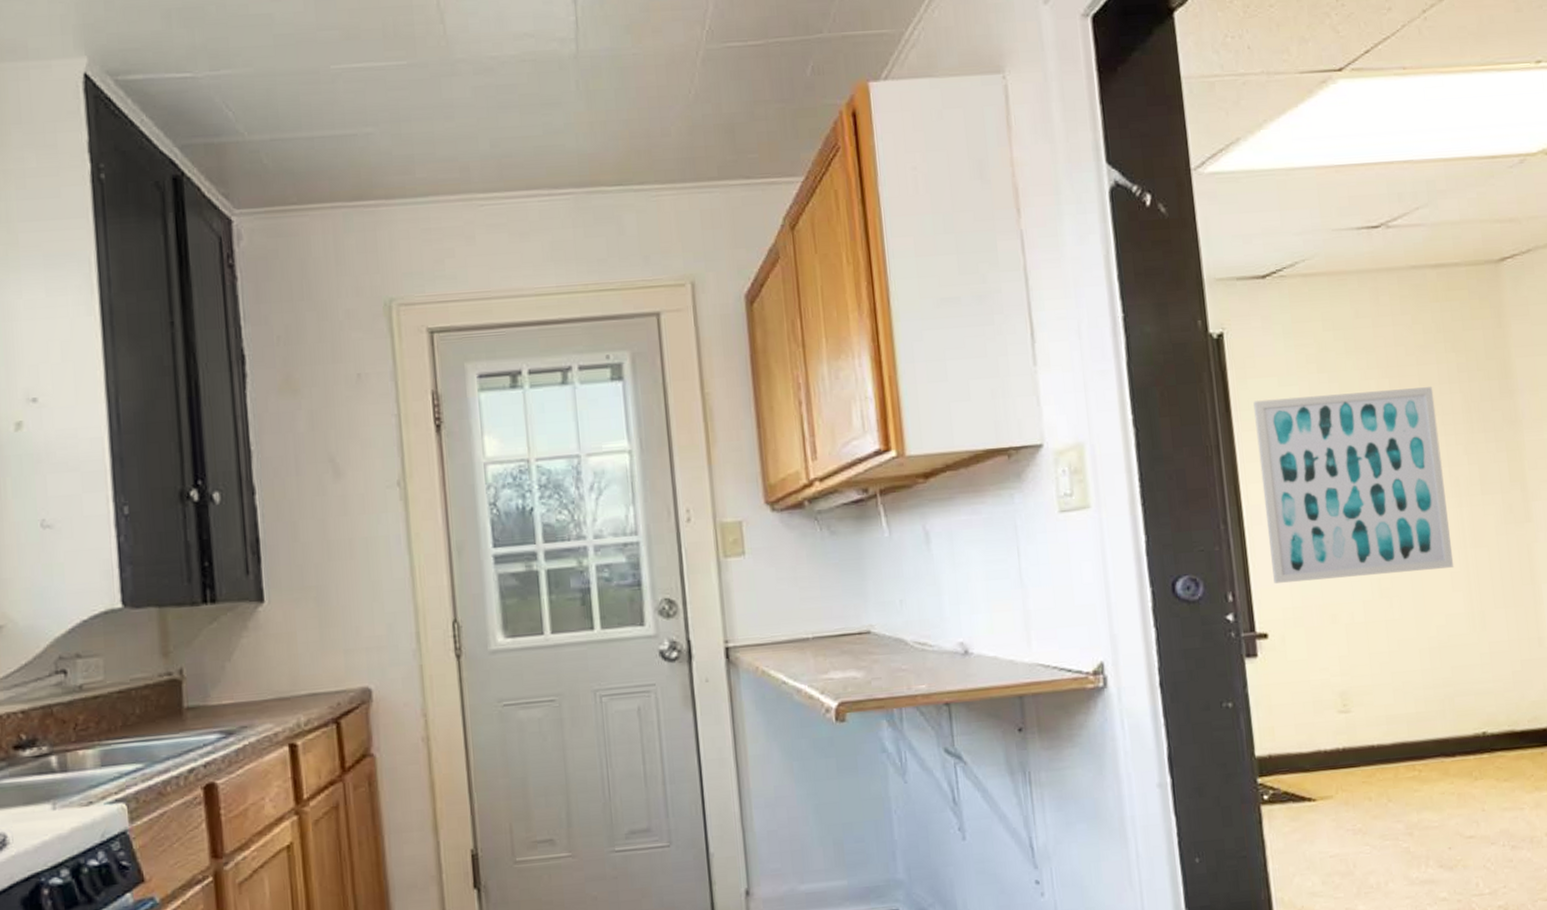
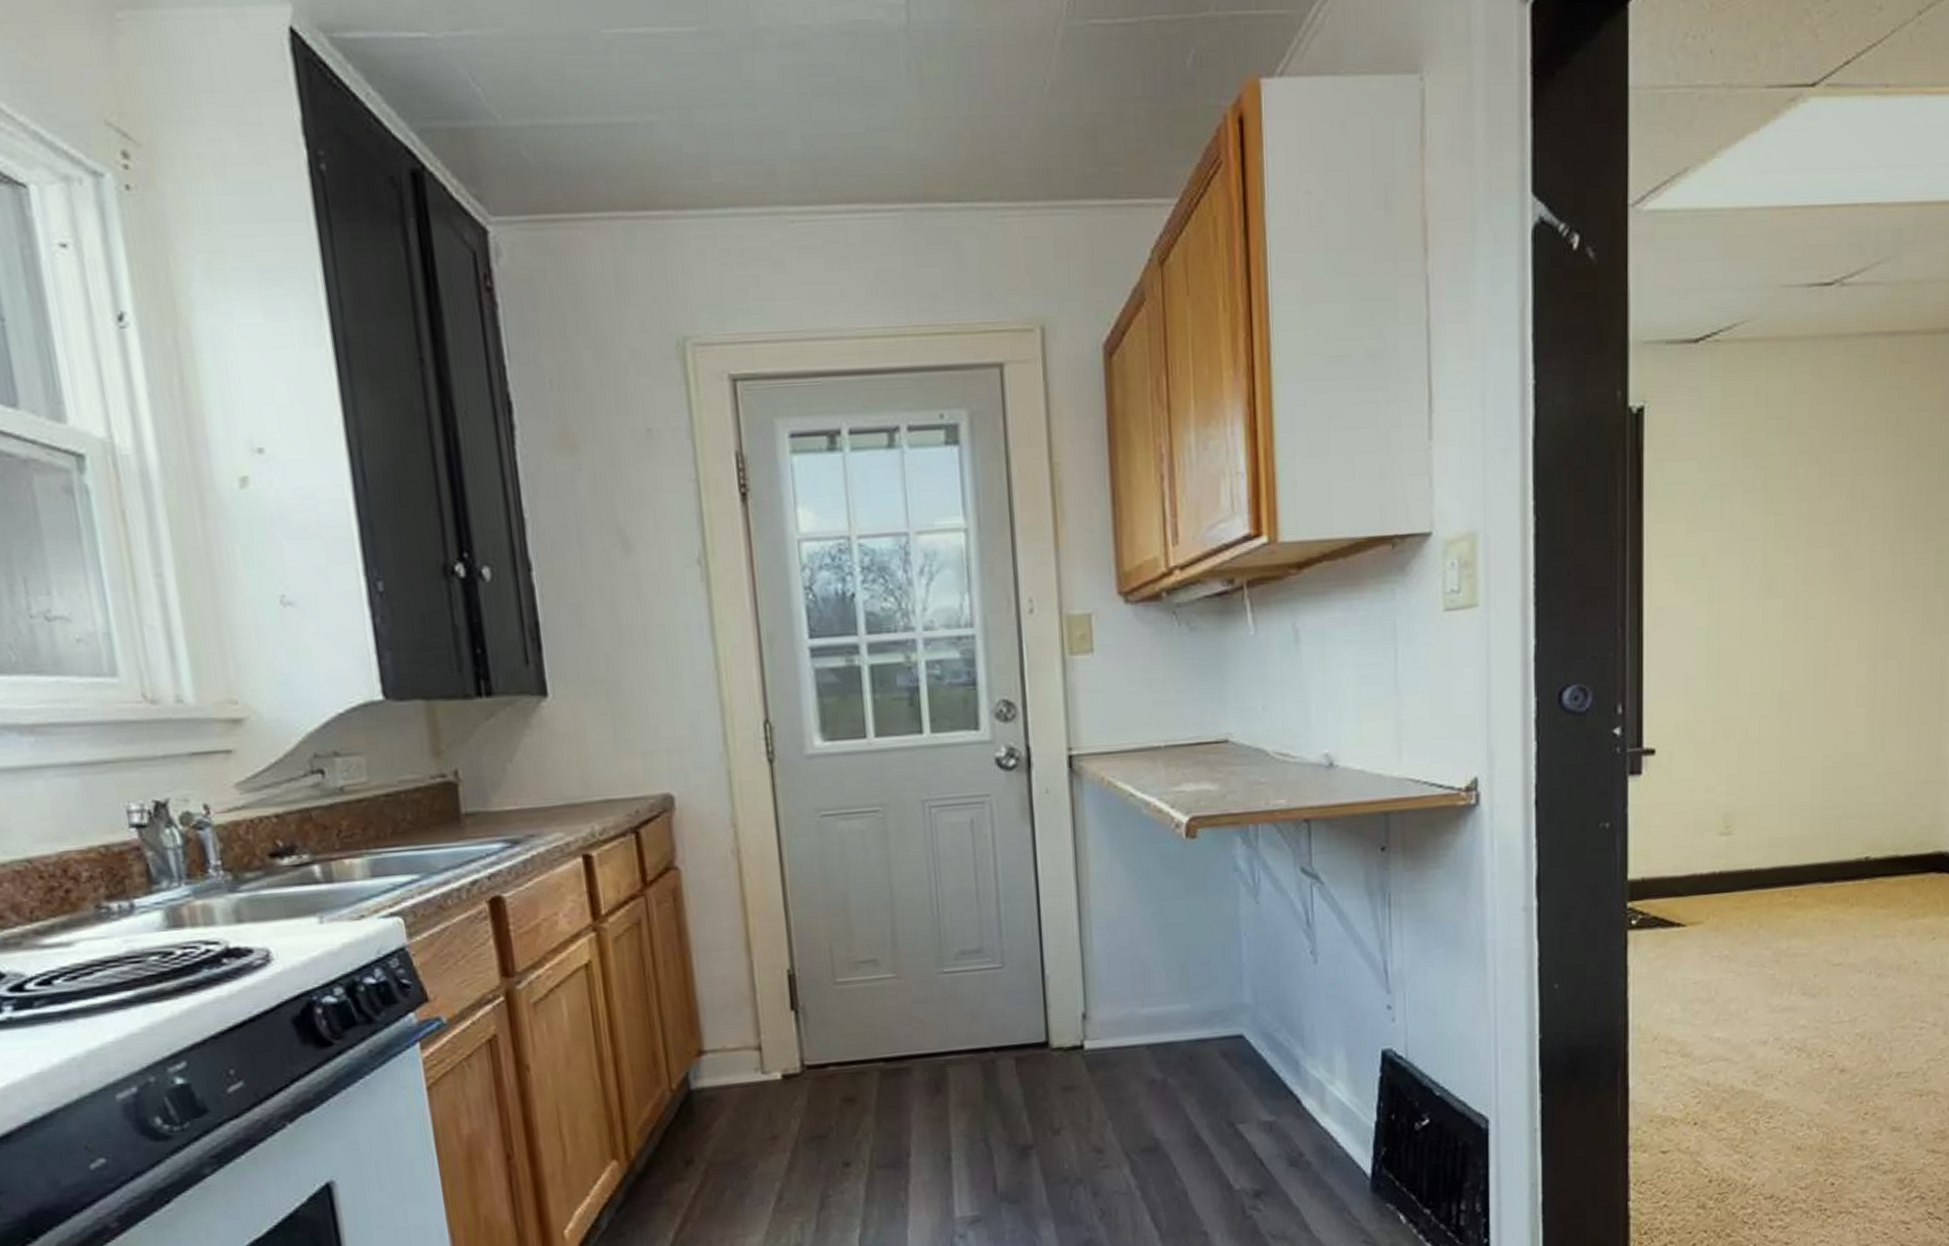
wall art: present [1253,387,1455,583] -> none [1667,476,1866,695]

